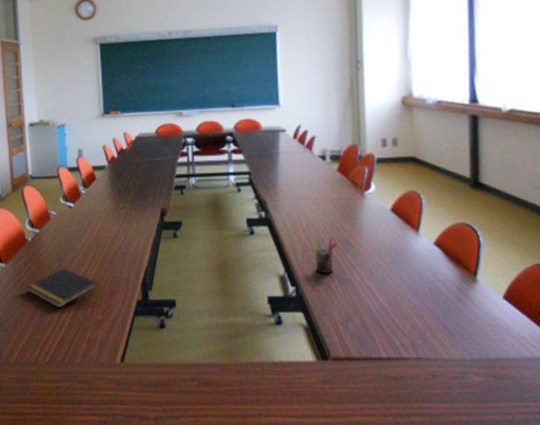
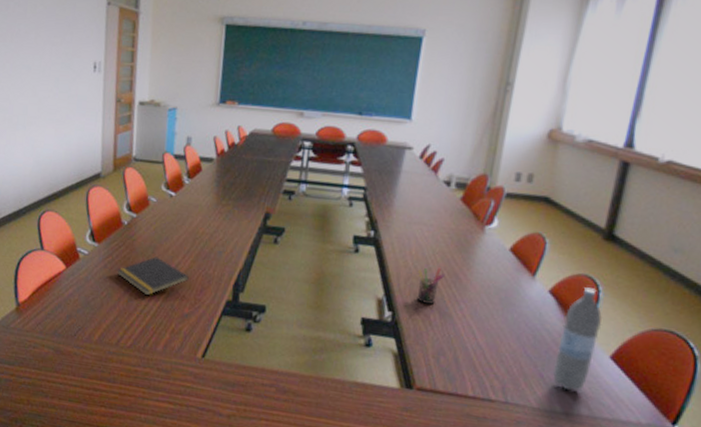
water bottle: none [453,234,489,337] -> present [552,287,603,391]

